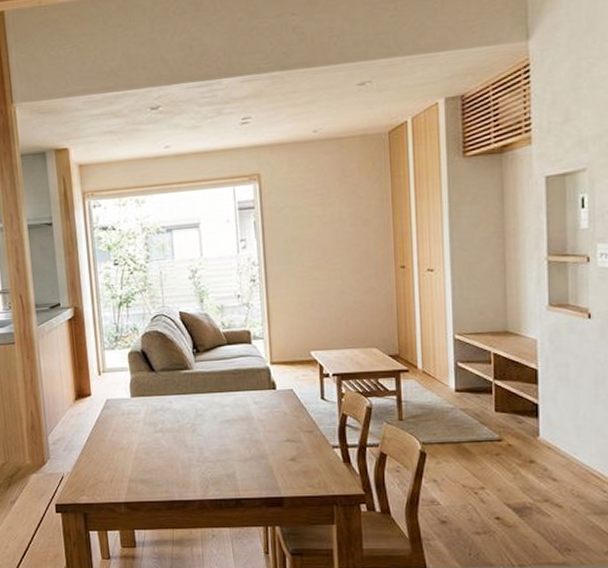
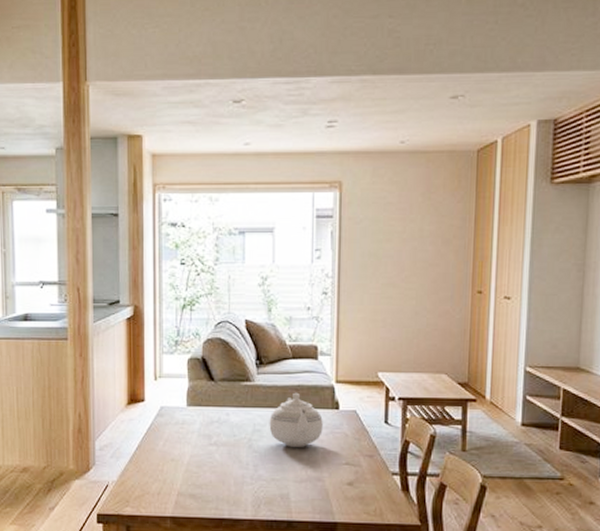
teapot: none [210,376,262,428] -> present [269,392,323,447]

